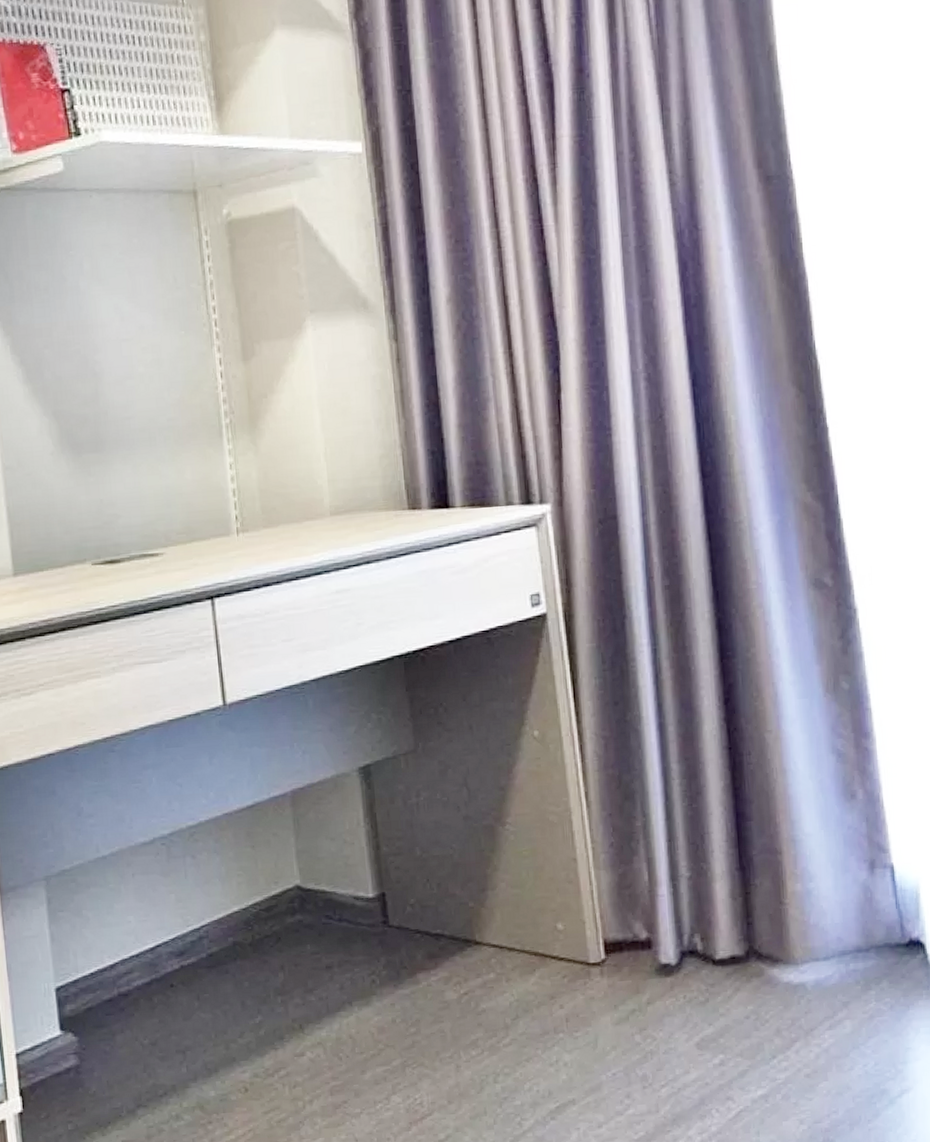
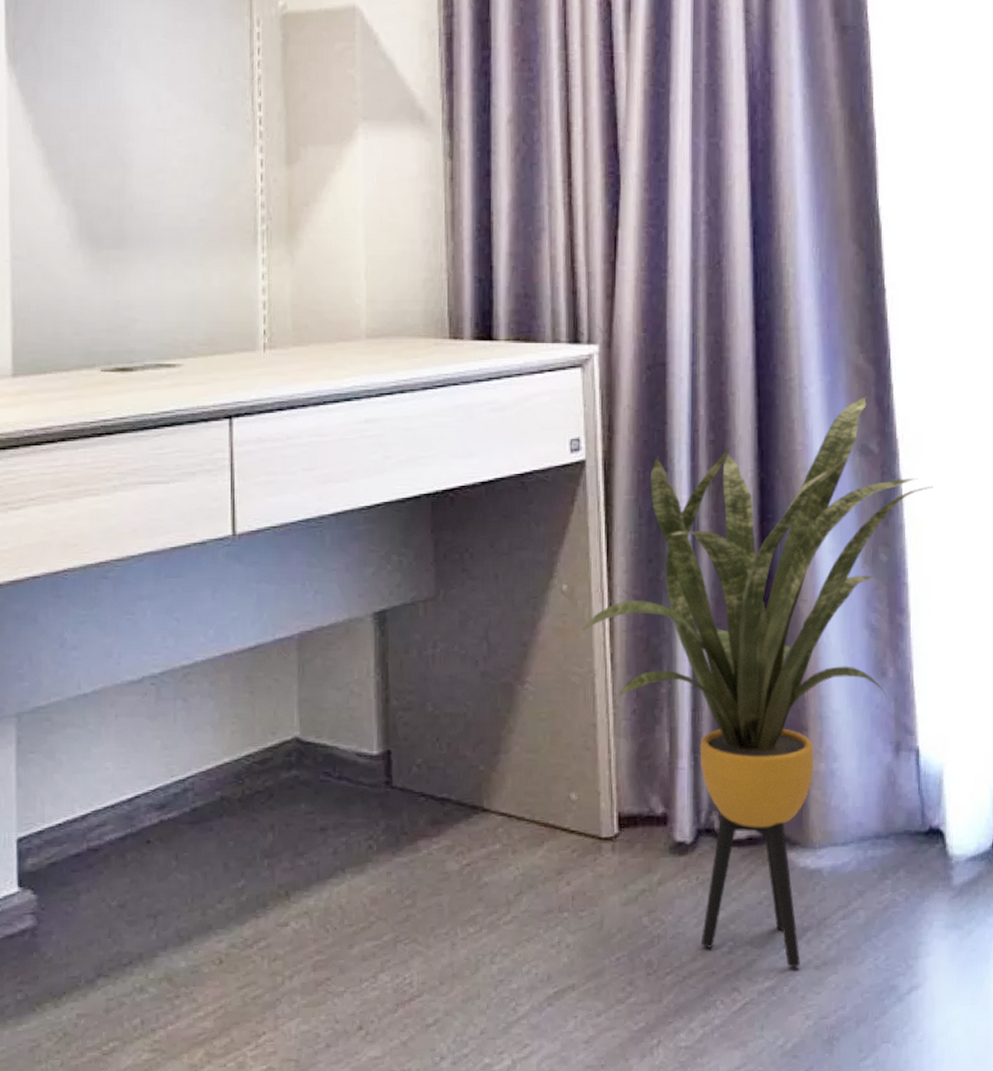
house plant: none [555,532,891,1077] -> present [581,396,934,968]

